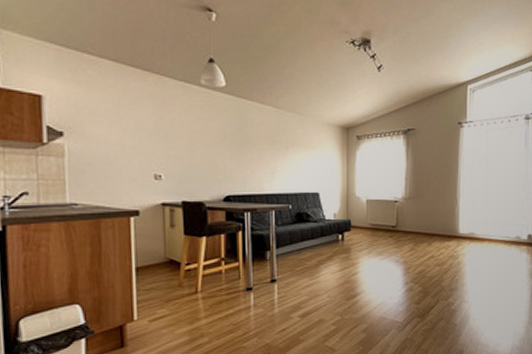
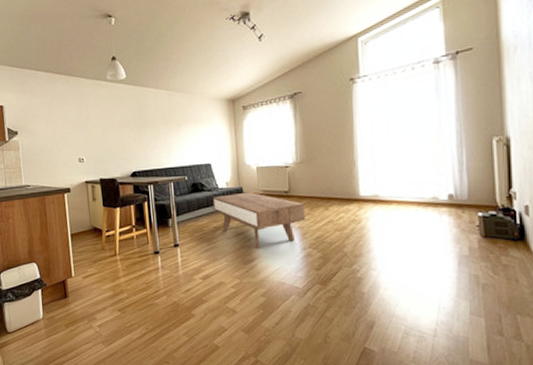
coffee table: none [318,225,410,284] -> present [212,192,306,250]

